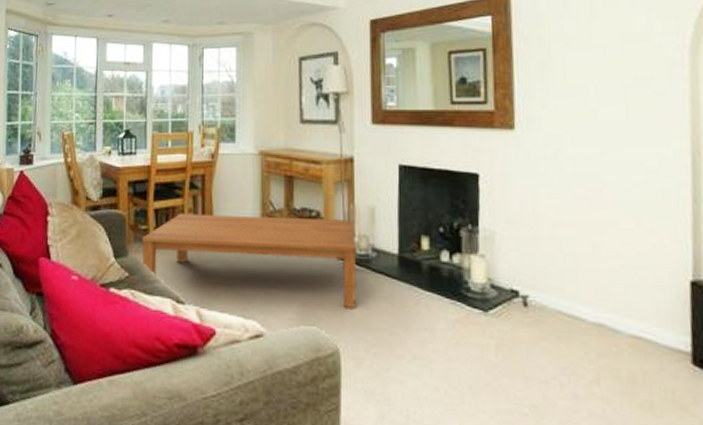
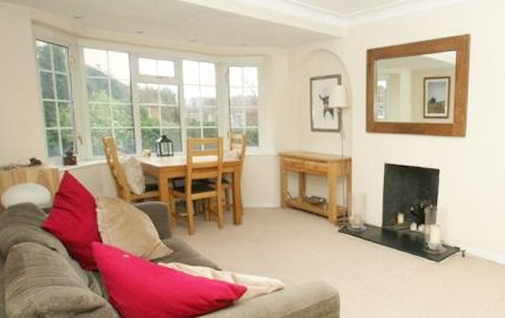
coffee table: present [142,213,357,310] -> none [183,203,353,266]

